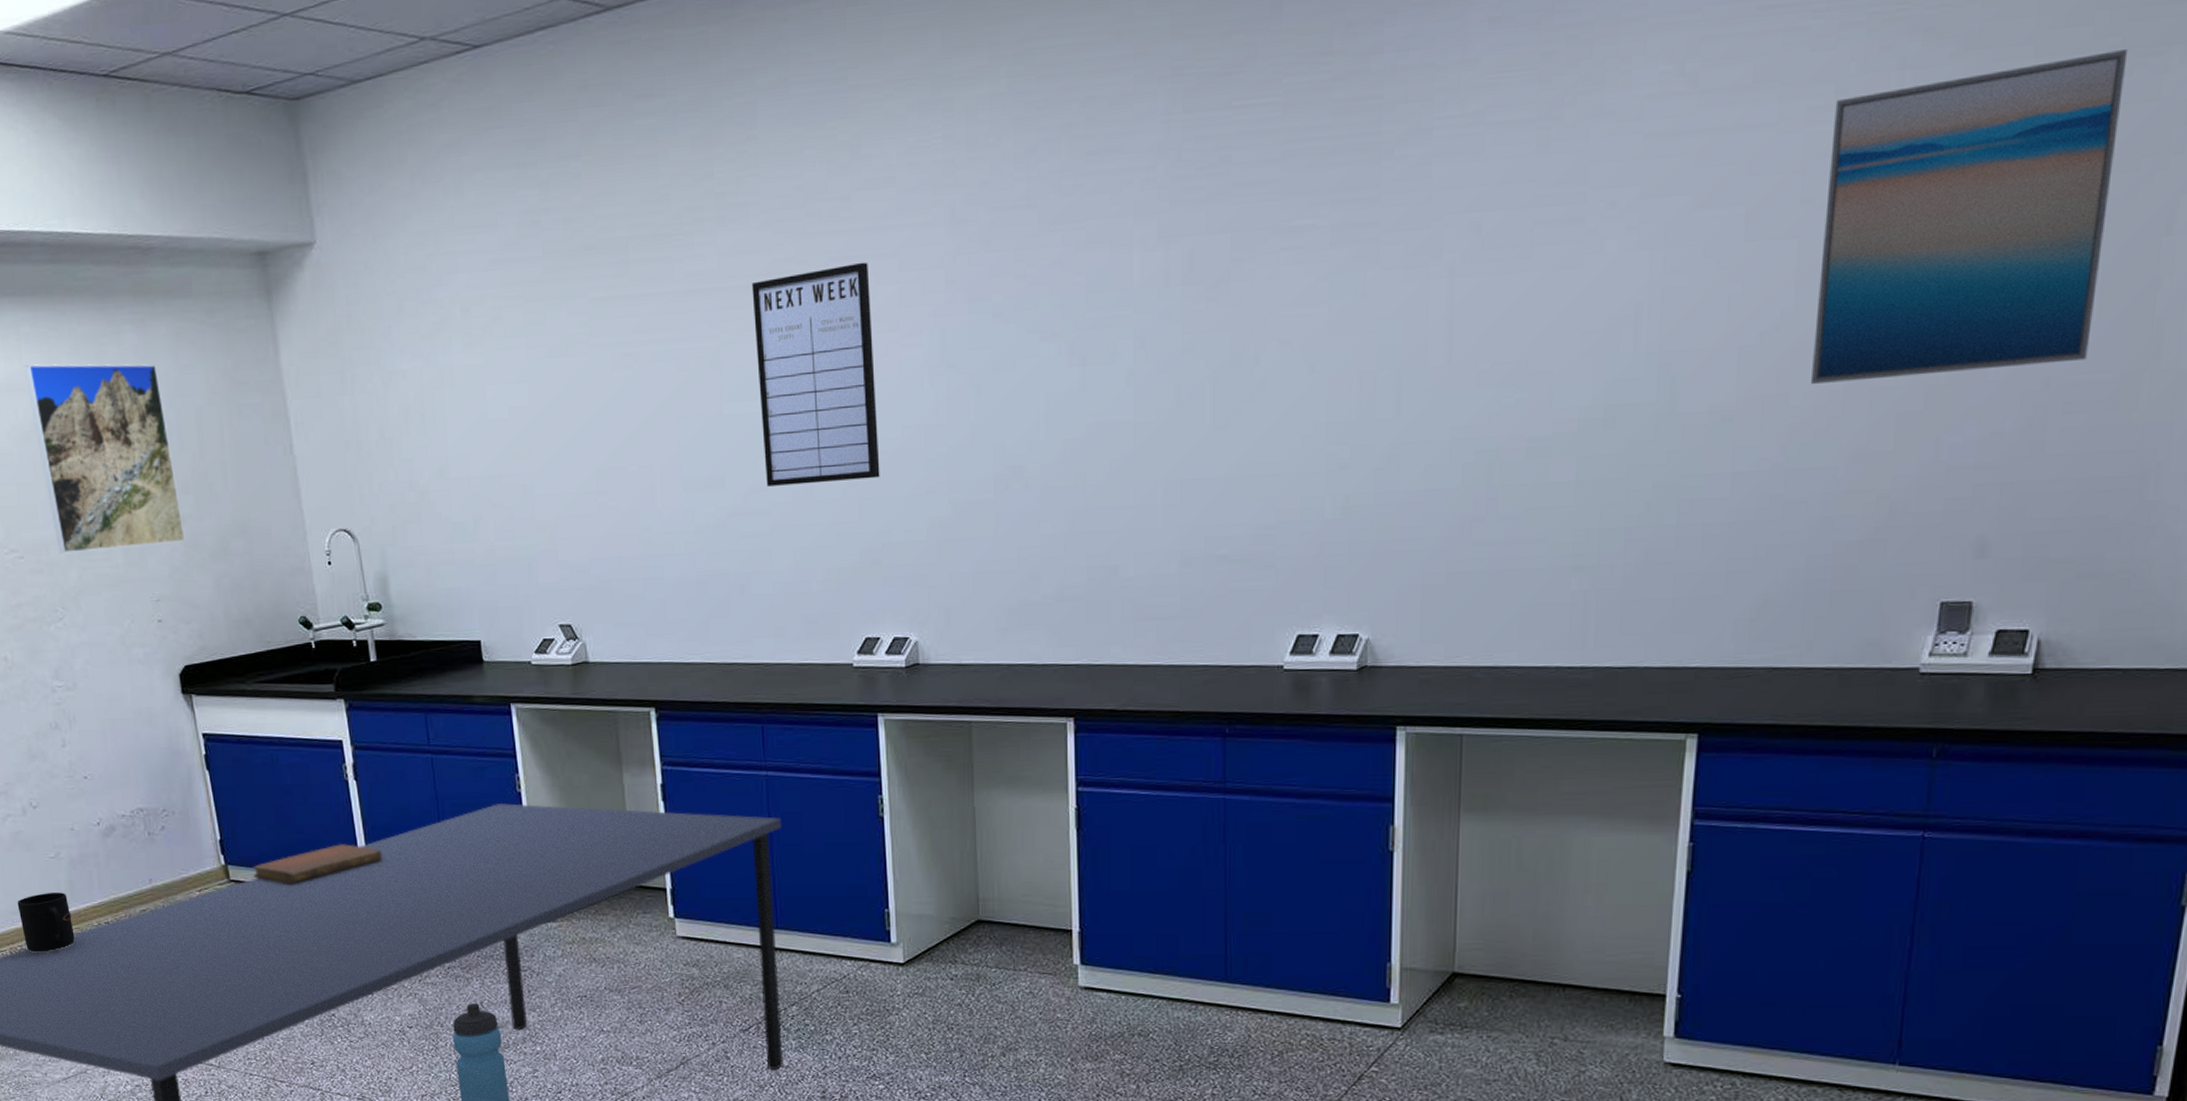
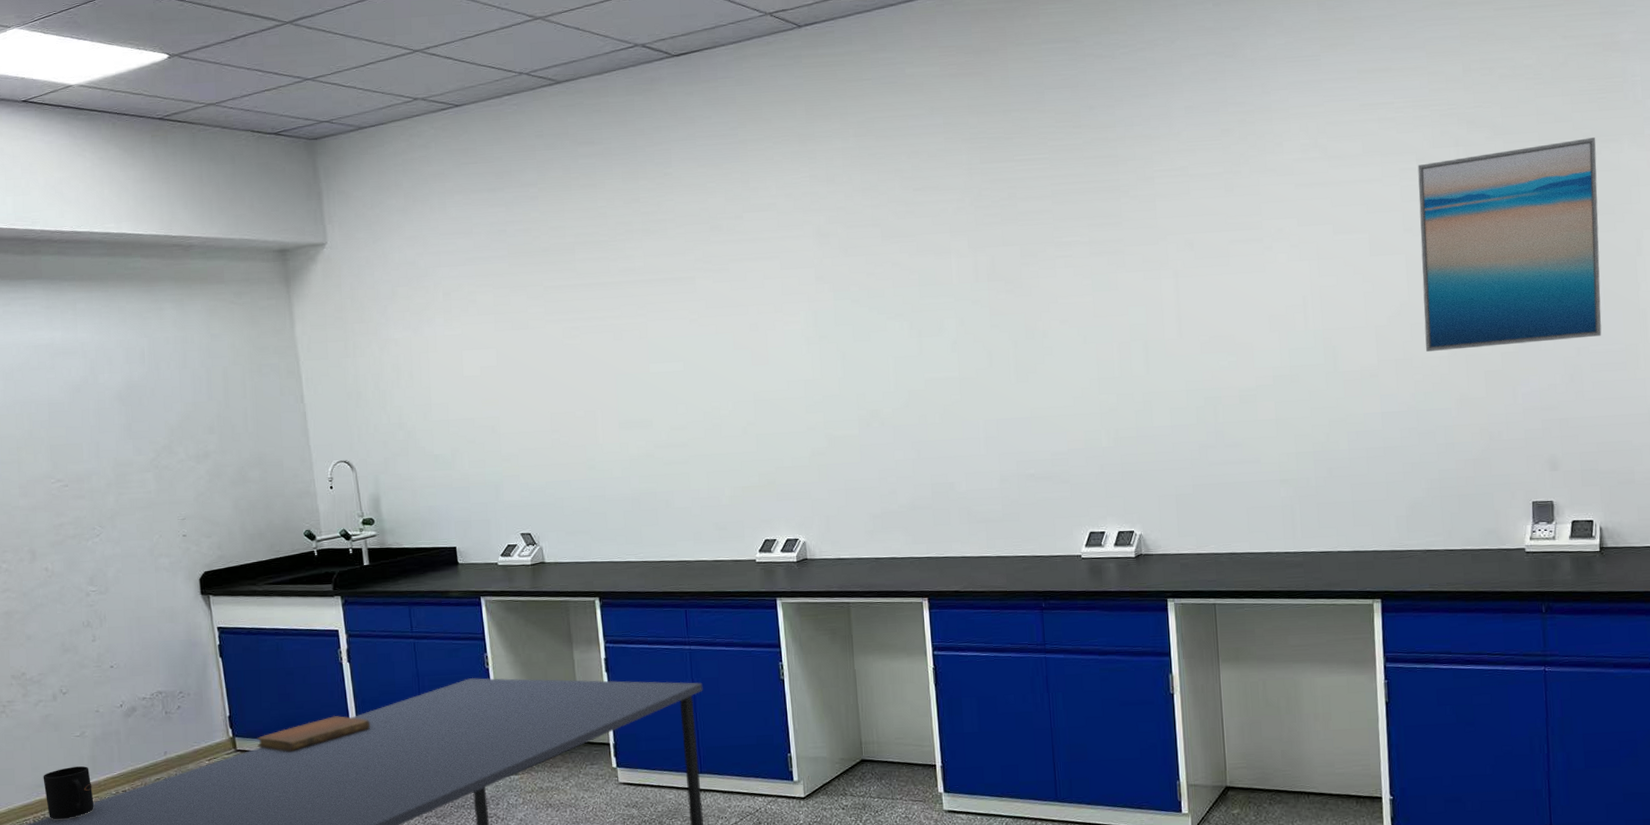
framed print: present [23,364,185,554] -> none [78,333,210,483]
writing board: present [751,262,880,486] -> none [670,262,772,426]

